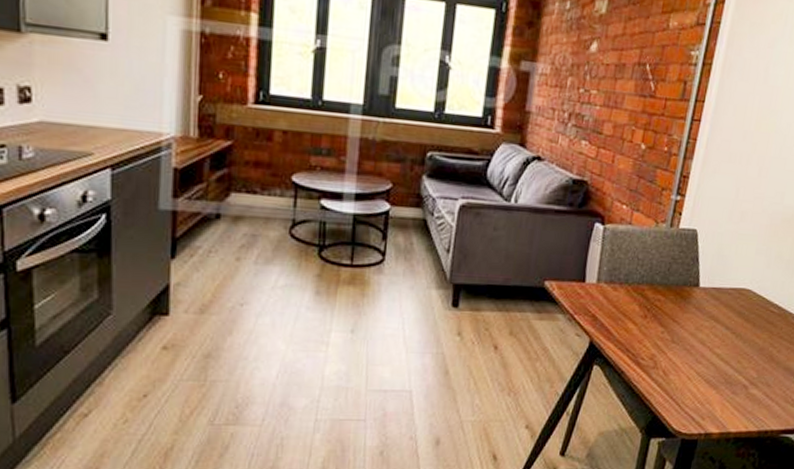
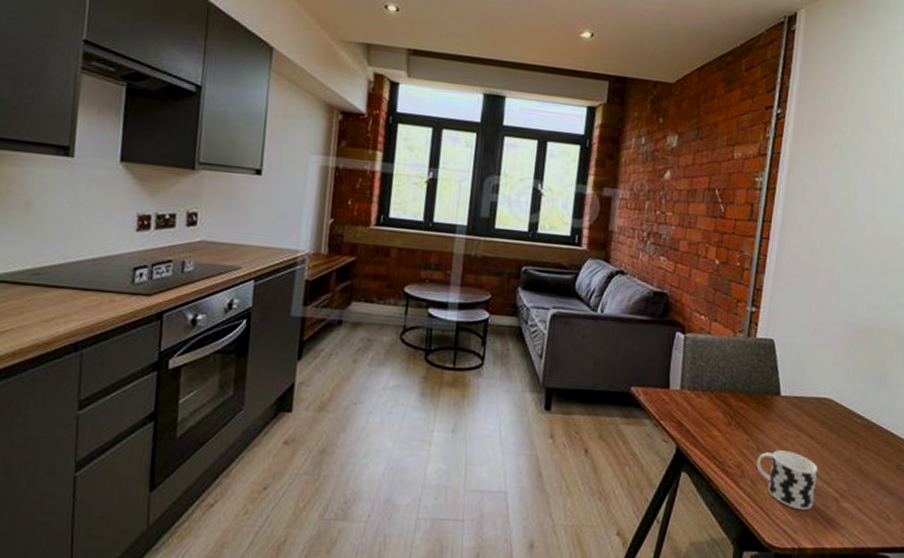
cup: none [670,341,731,398] -> present [756,450,818,511]

